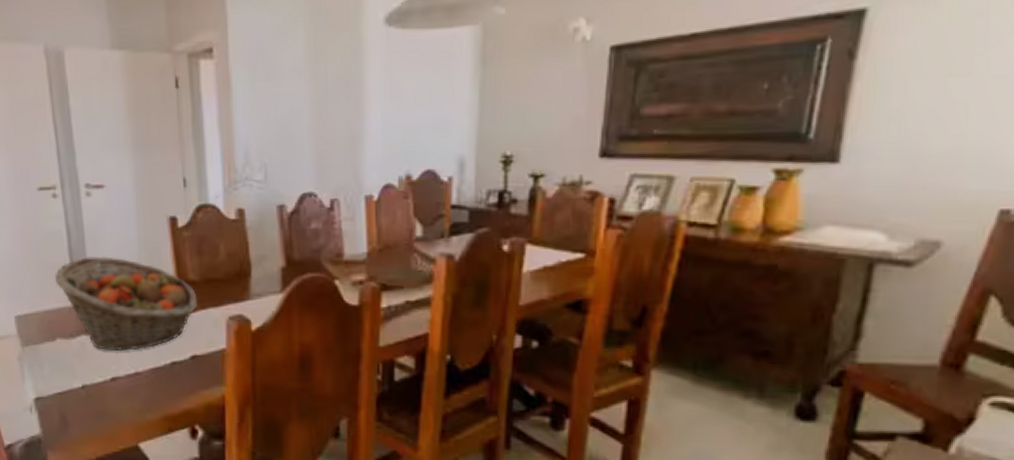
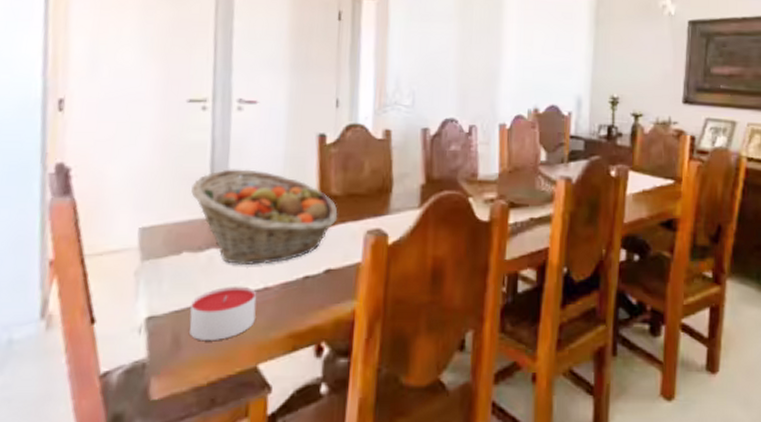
candle: none [71,371,131,420] -> present [189,286,257,340]

